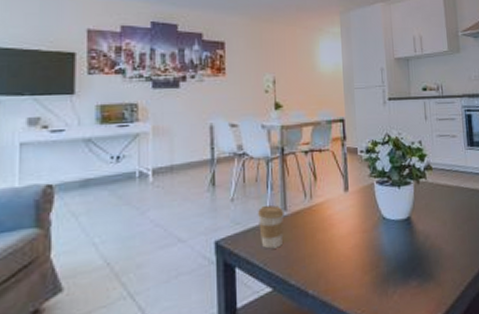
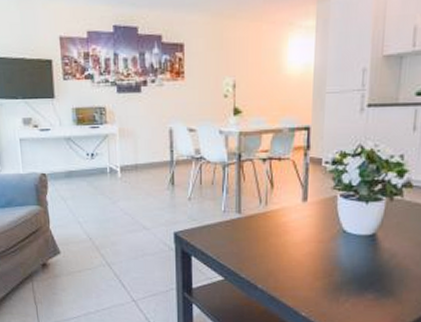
coffee cup: present [257,204,284,249] -> none [212,206,238,245]

